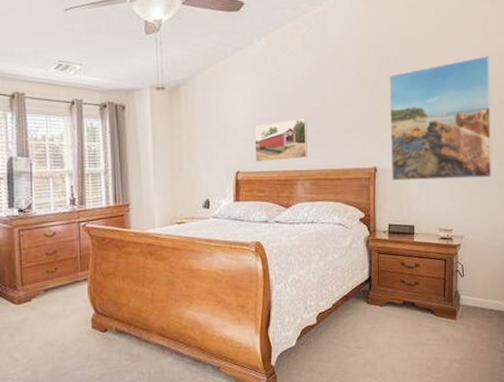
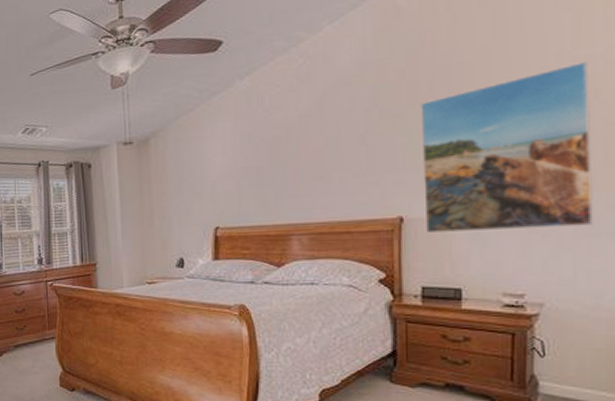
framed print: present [254,117,308,161] -> none [236,162,305,215]

